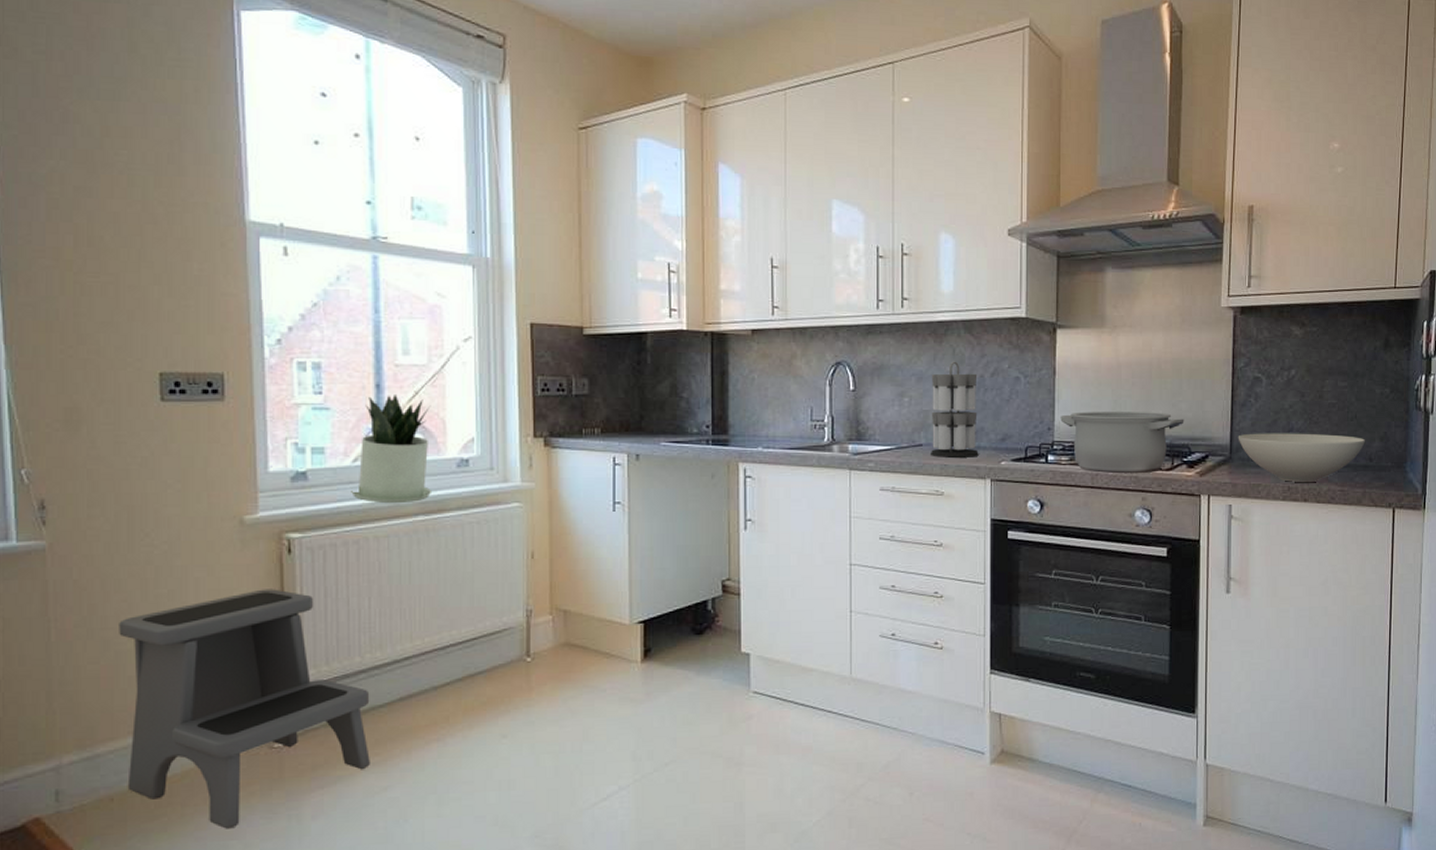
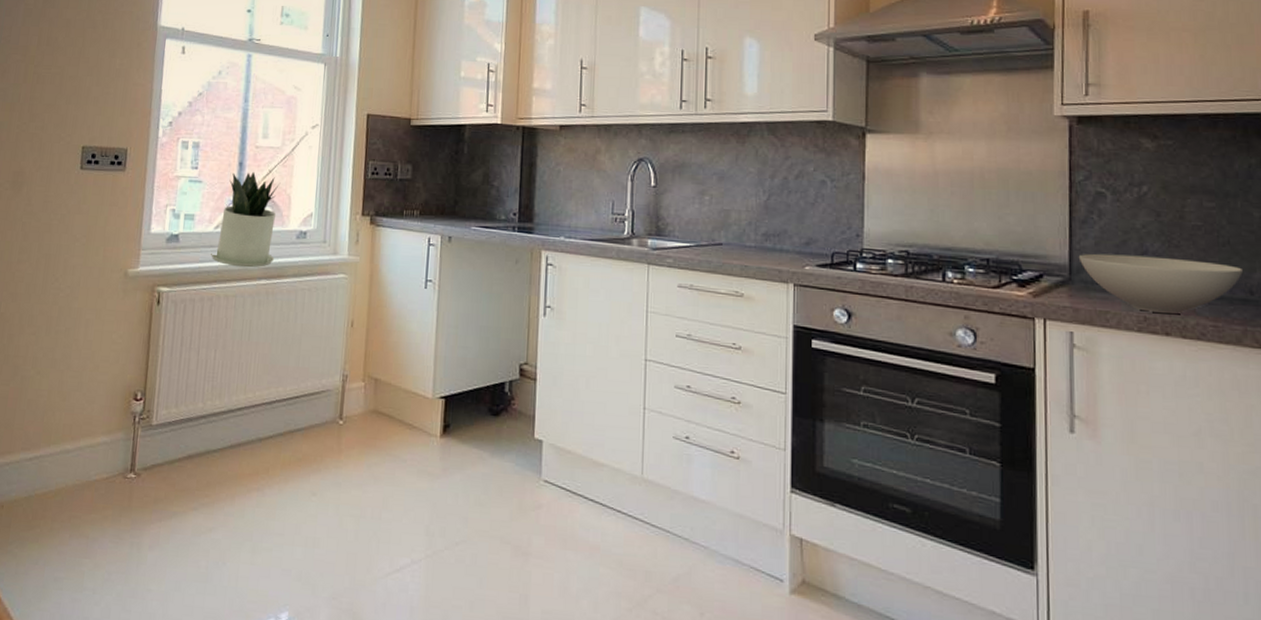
step stool: present [119,589,370,829] -> none [14,334,207,548]
spice rack: present [931,361,979,458] -> none [731,162,781,260]
cooking pot: present [1060,412,1184,474] -> none [870,219,1013,290]

